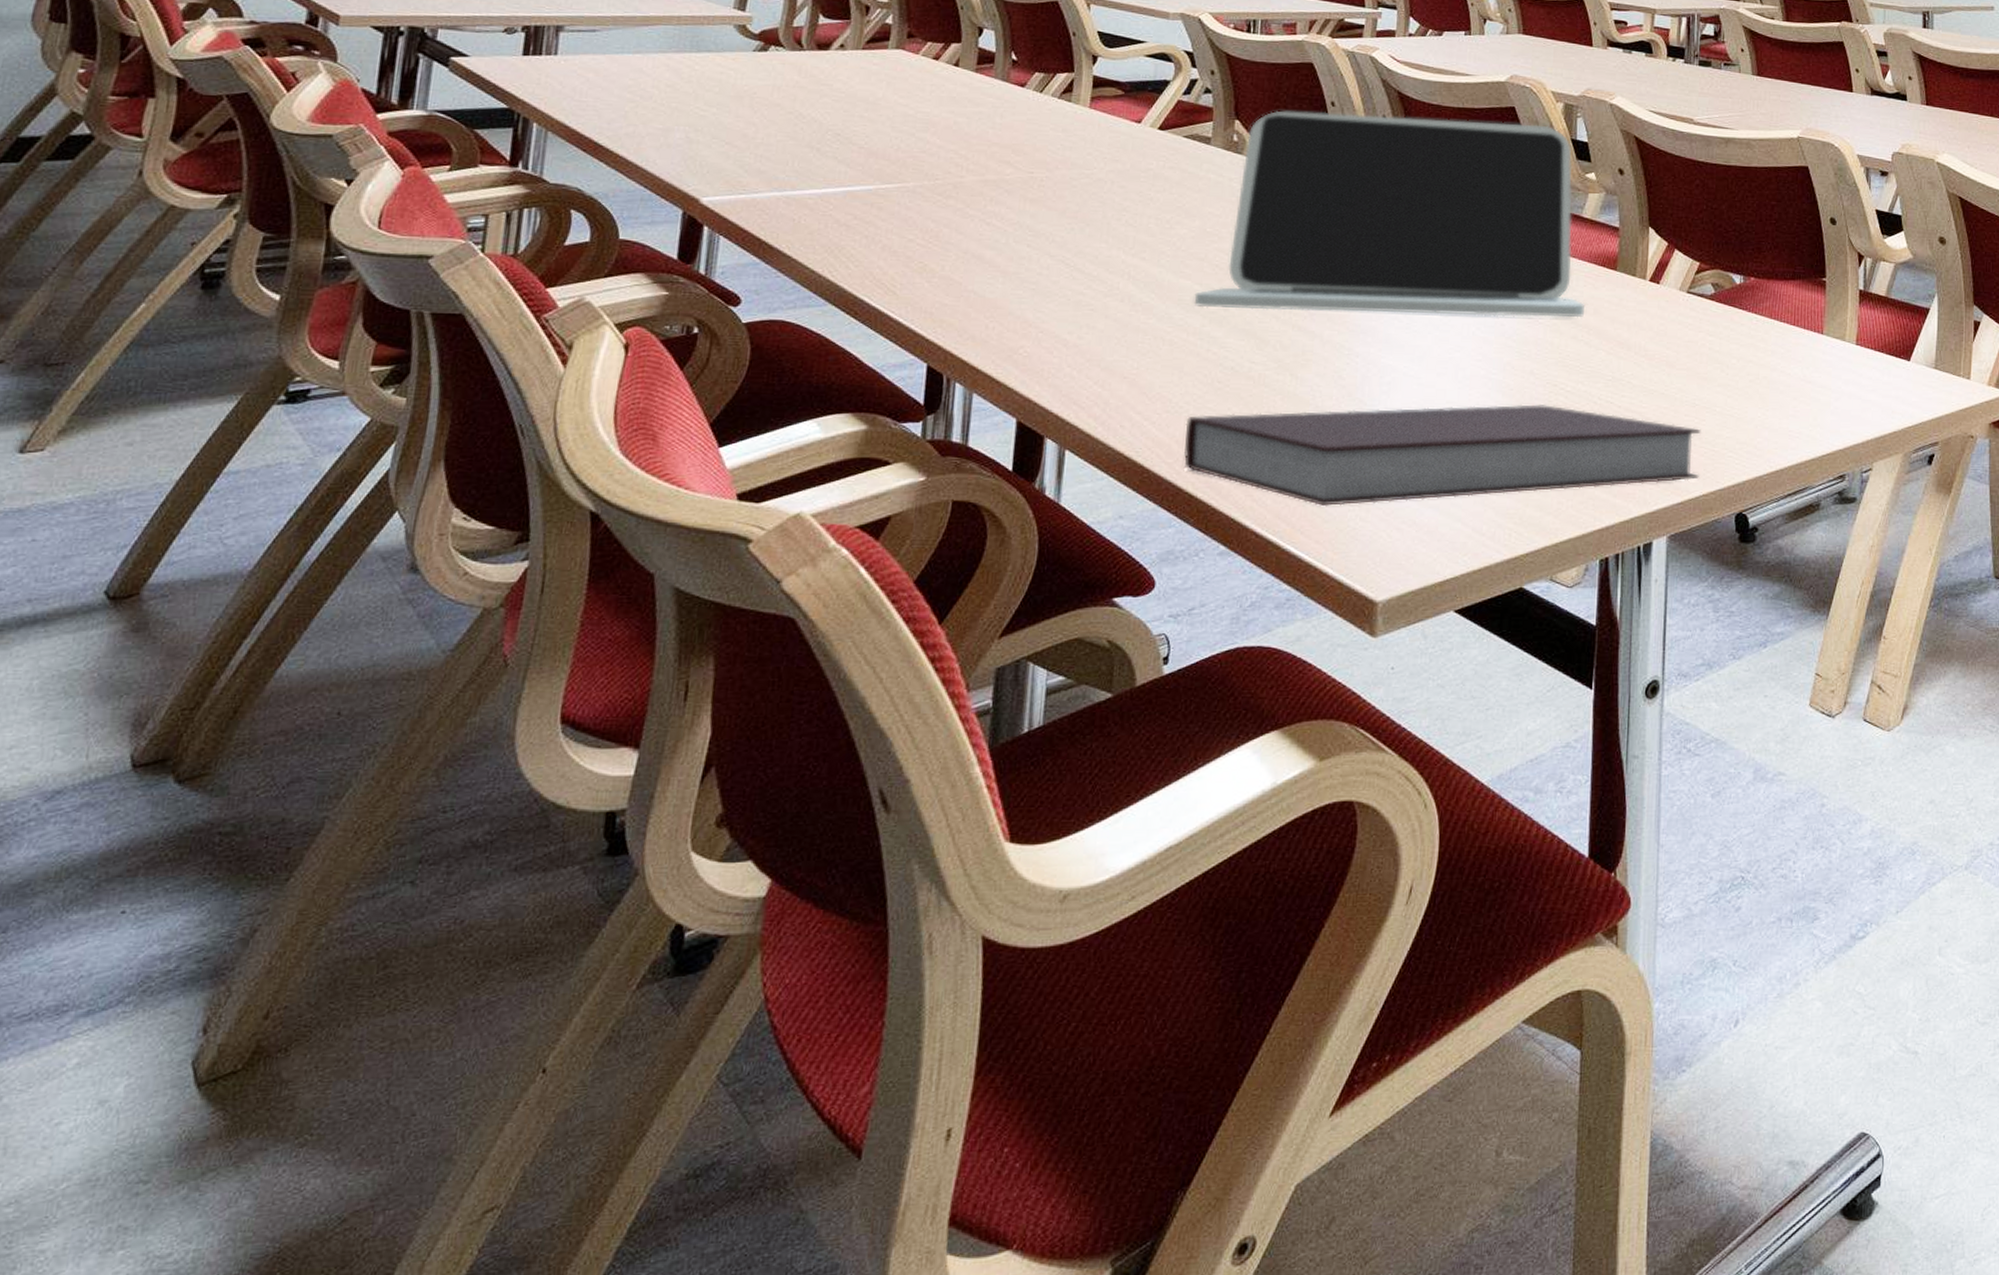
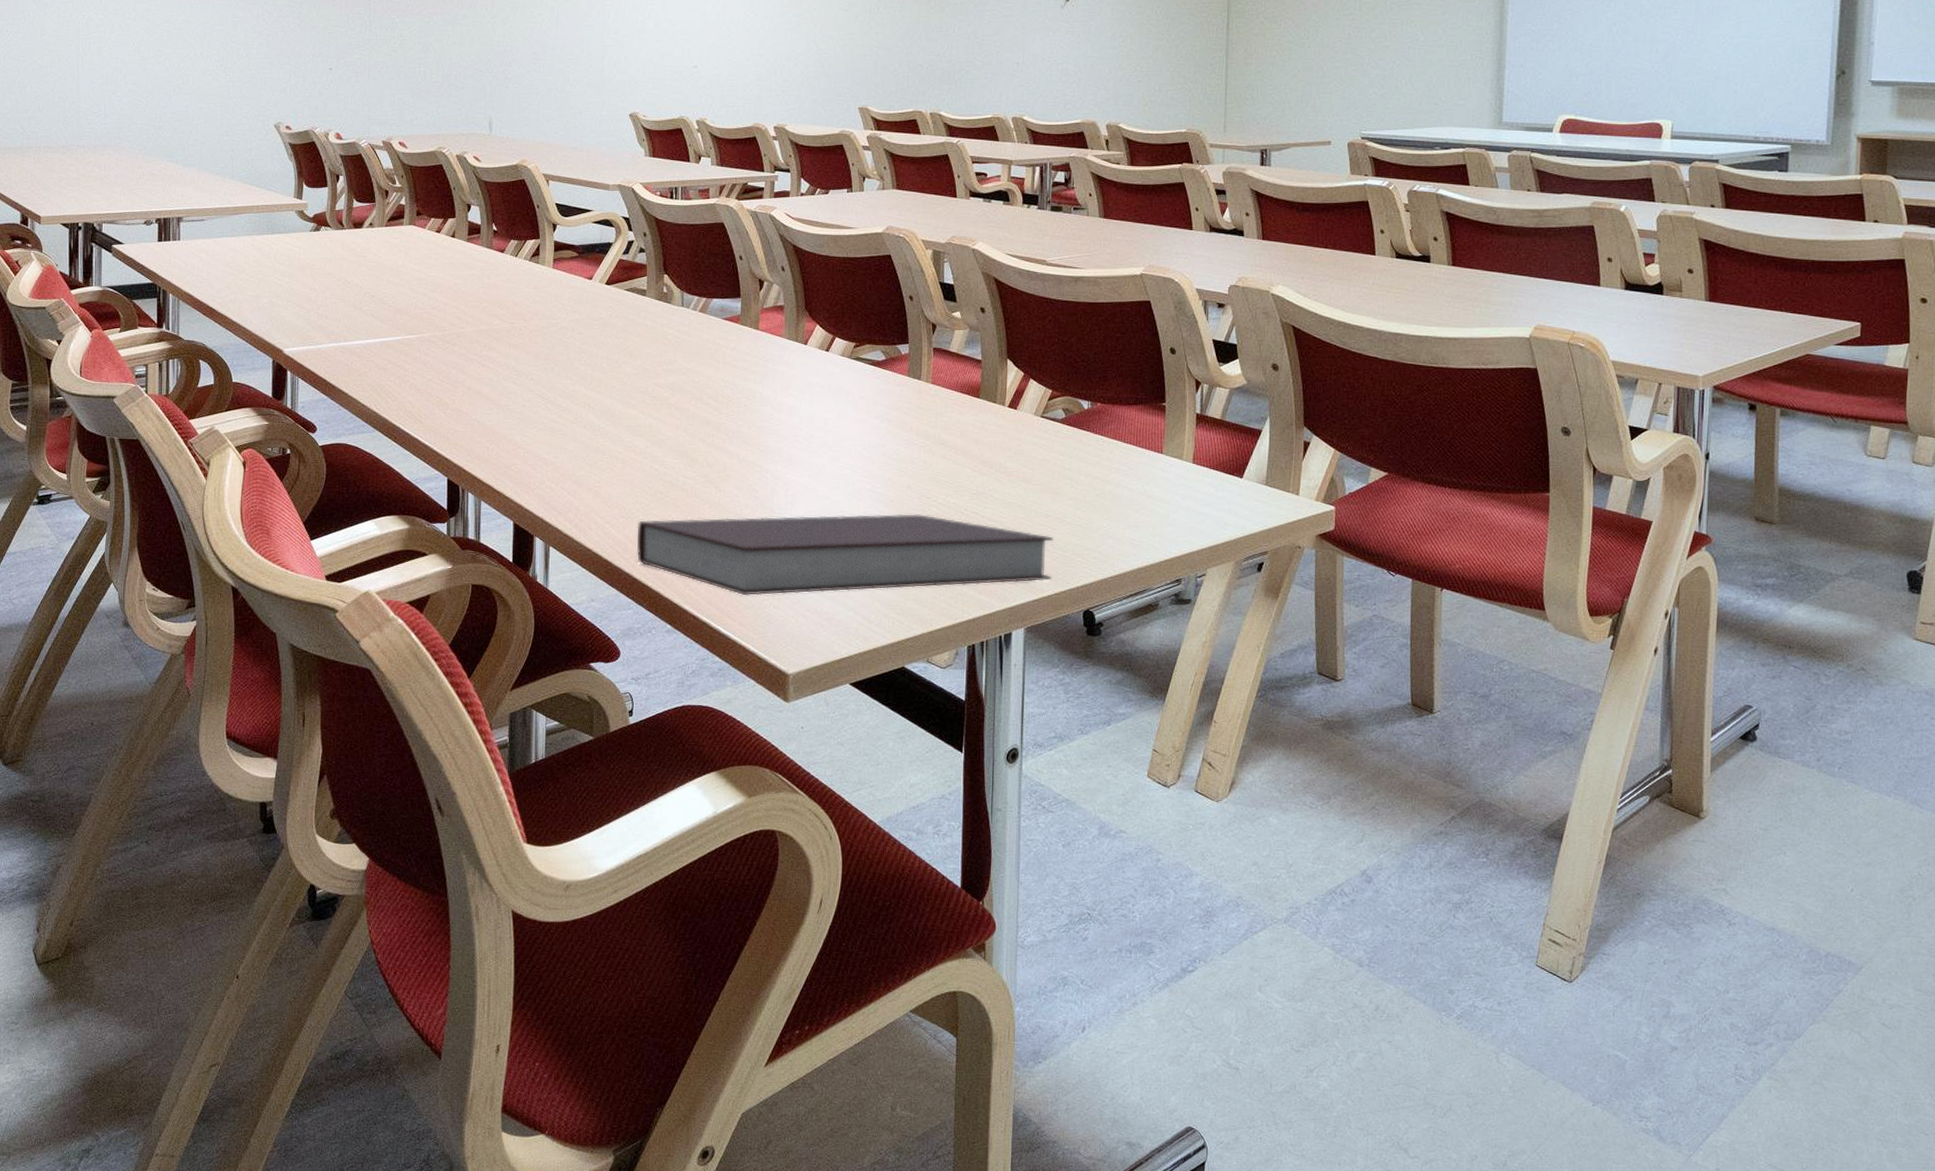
laptop: present [1193,110,1584,318] -> none [639,265,952,440]

